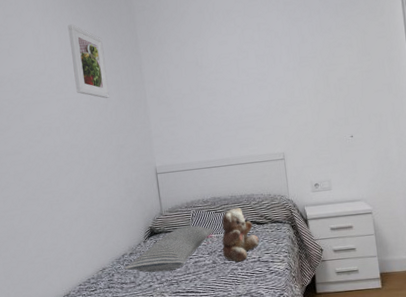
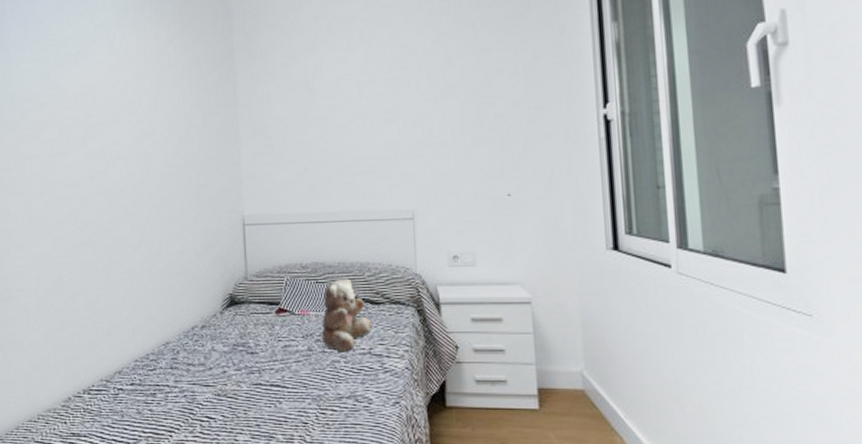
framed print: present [67,24,110,98] -> none [149,27,194,123]
pillow: present [124,225,215,273] -> none [193,297,314,354]

